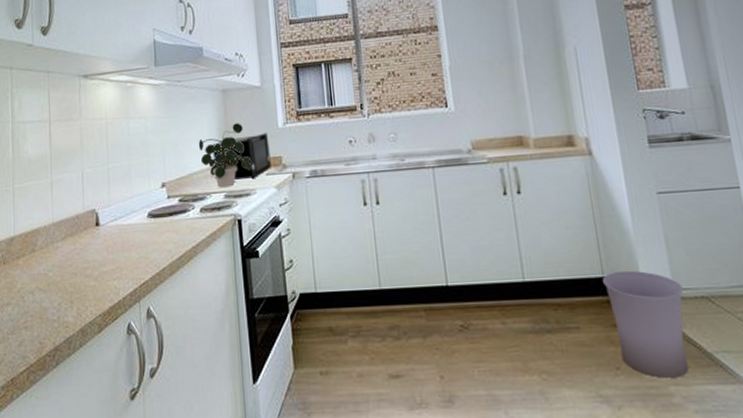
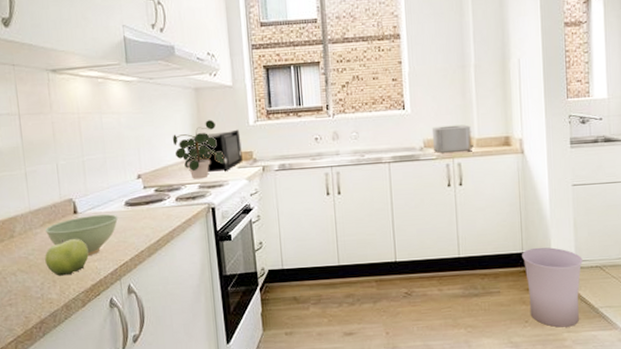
fruit: none [64,254,108,296] -> present [45,239,89,276]
bowl: none [67,226,141,273] -> present [45,214,119,256]
toaster: none [479,122,530,157] -> present [431,124,473,154]

